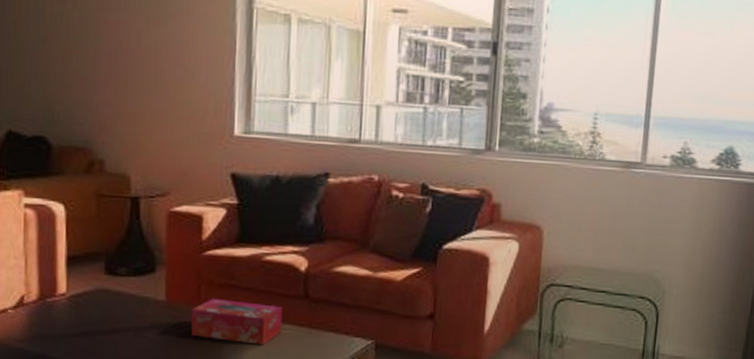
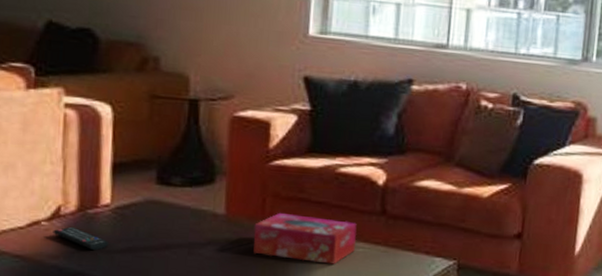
remote control: none [18,313,65,335] -> present [53,226,108,251]

